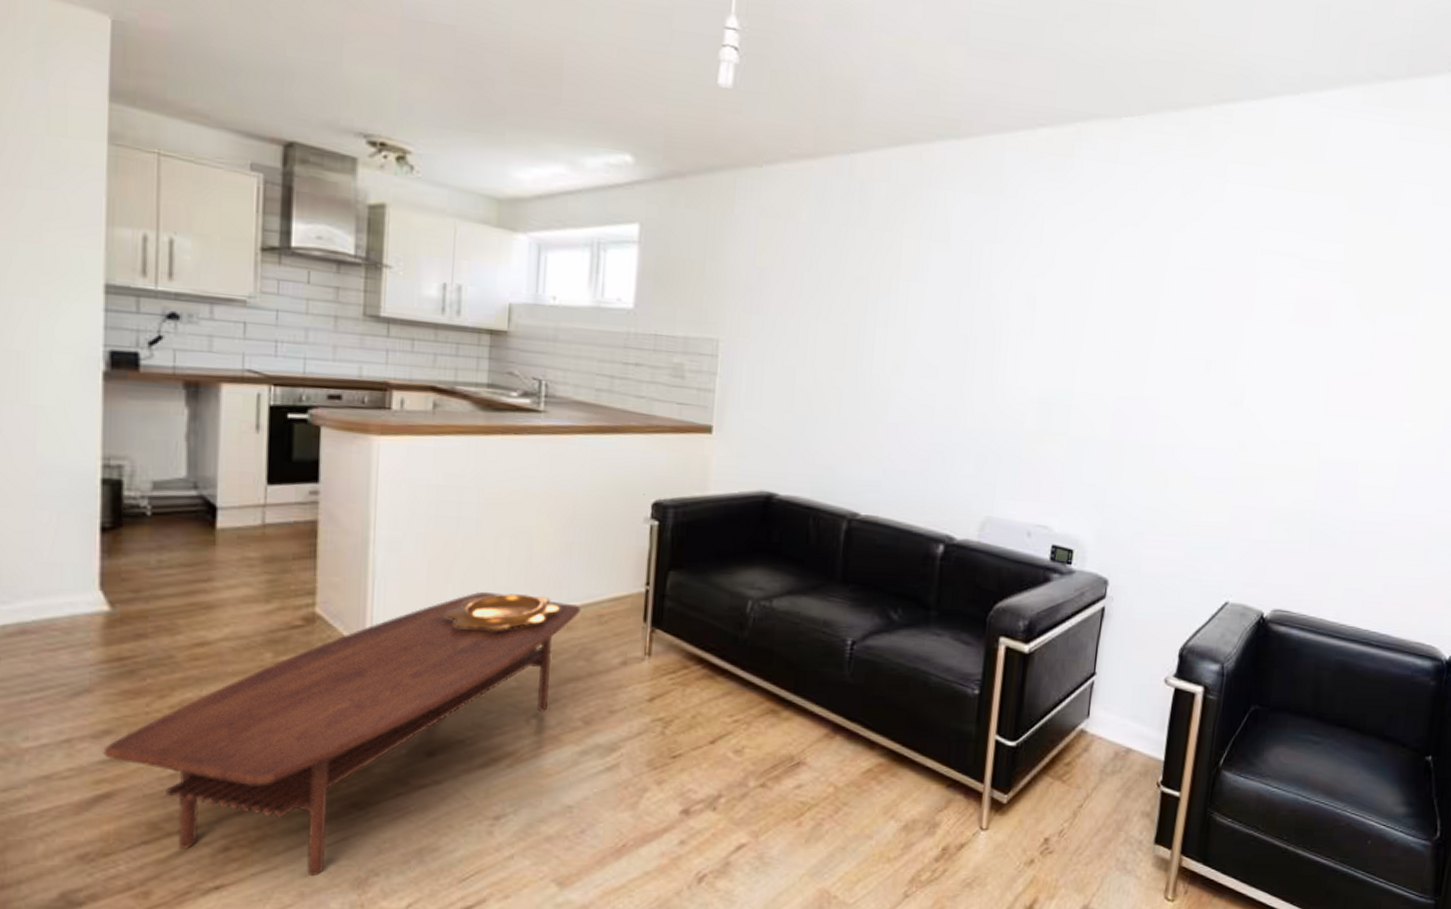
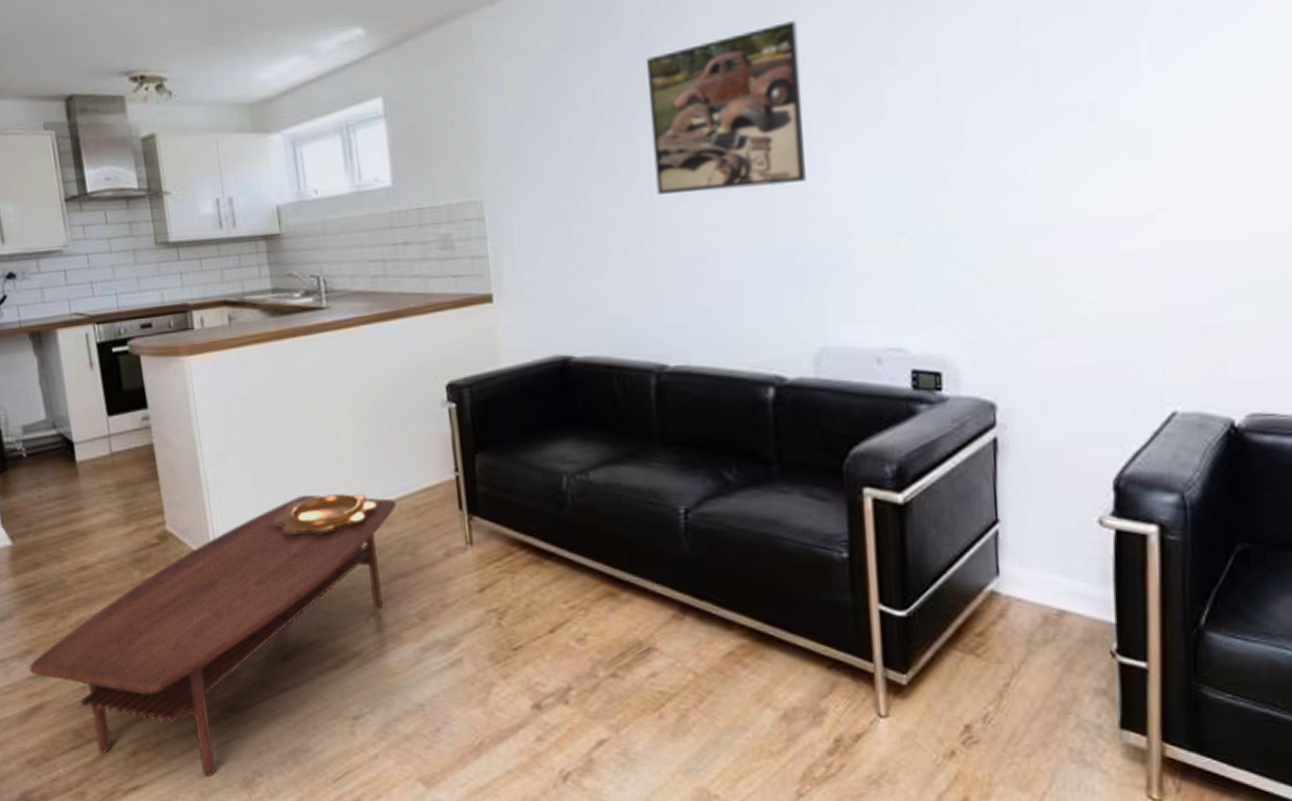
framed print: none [876,244,1012,378] -> present [647,21,808,195]

